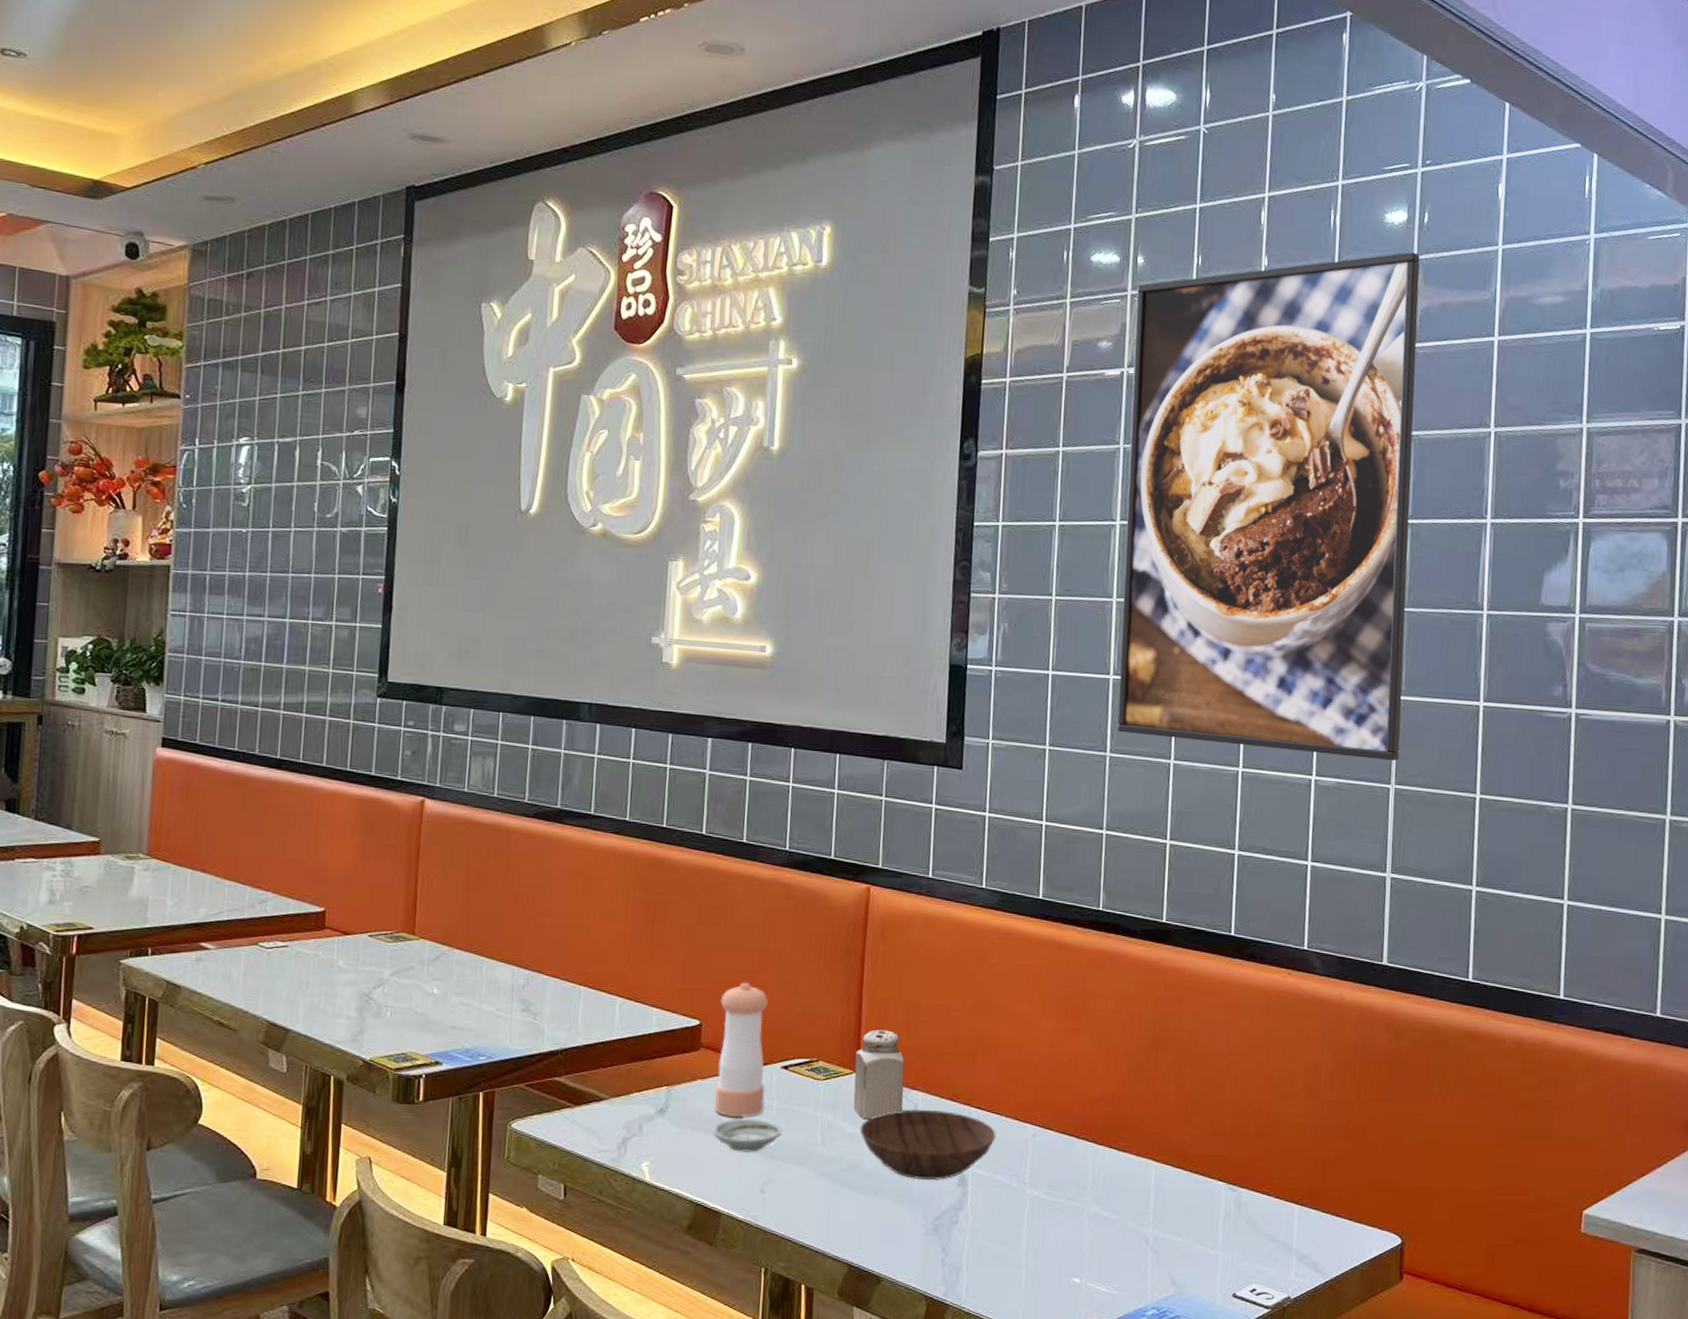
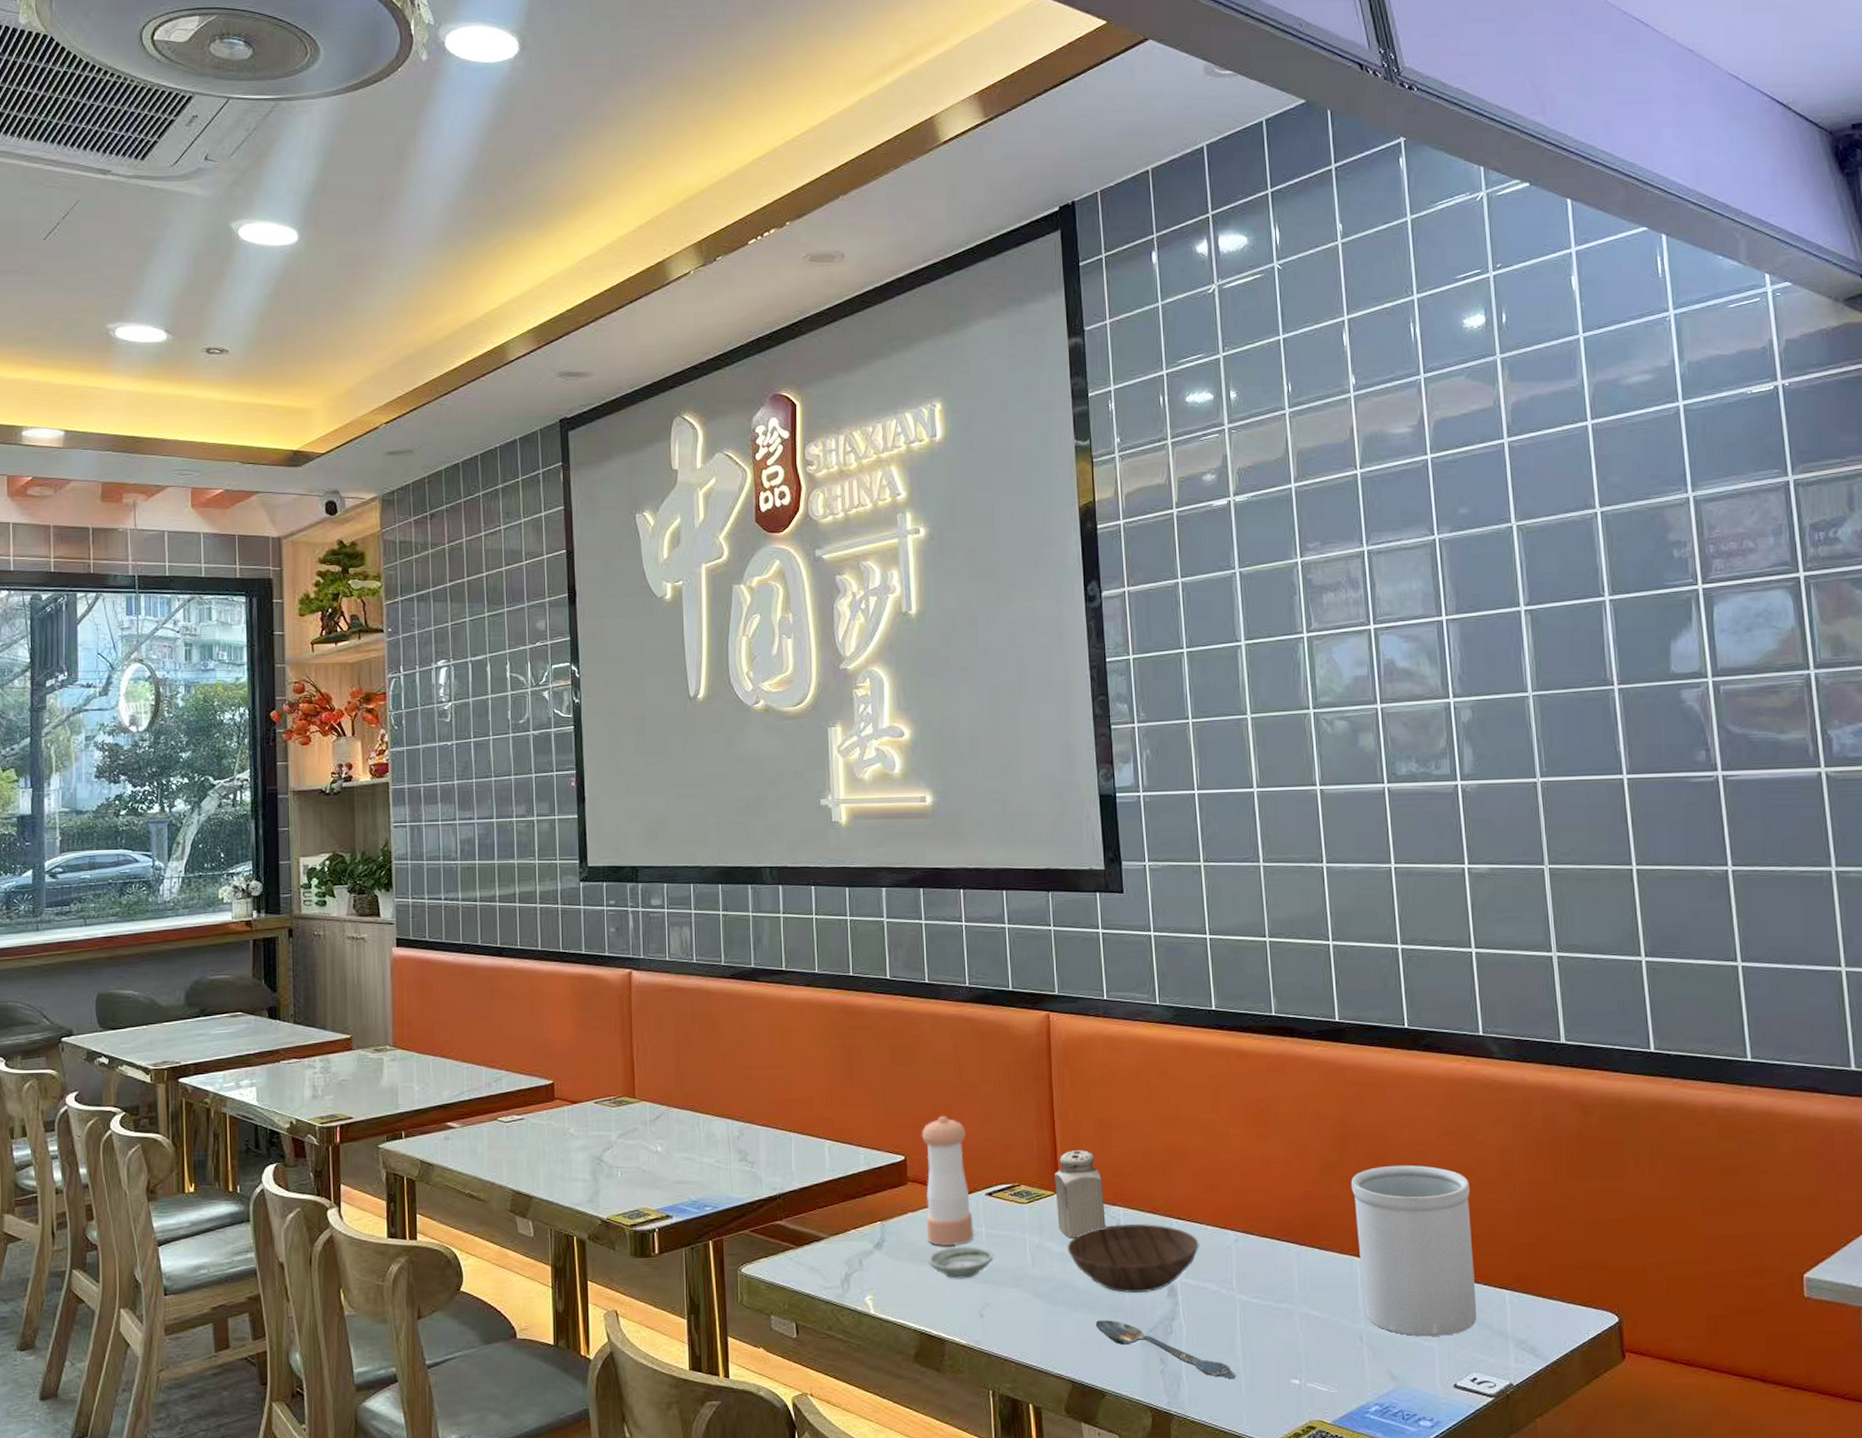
spoon: none [880,1205,1018,1272] -> present [1095,1320,1237,1378]
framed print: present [1117,252,1420,761] -> none [1233,352,1549,842]
utensil holder: none [1155,1072,1274,1245] -> present [1351,1165,1477,1337]

